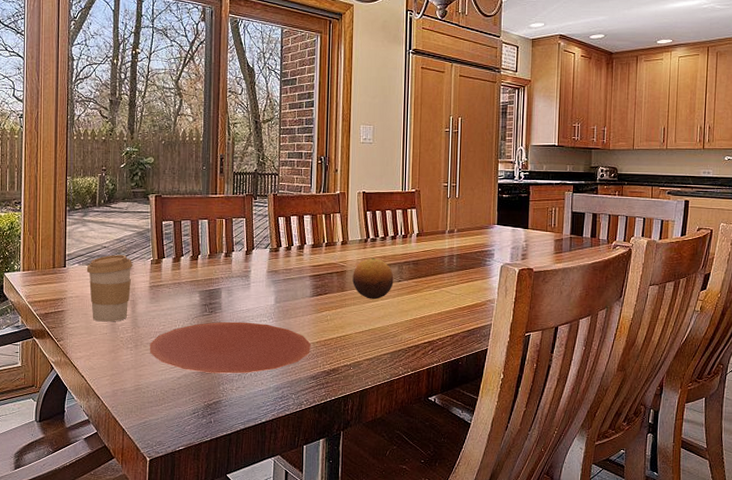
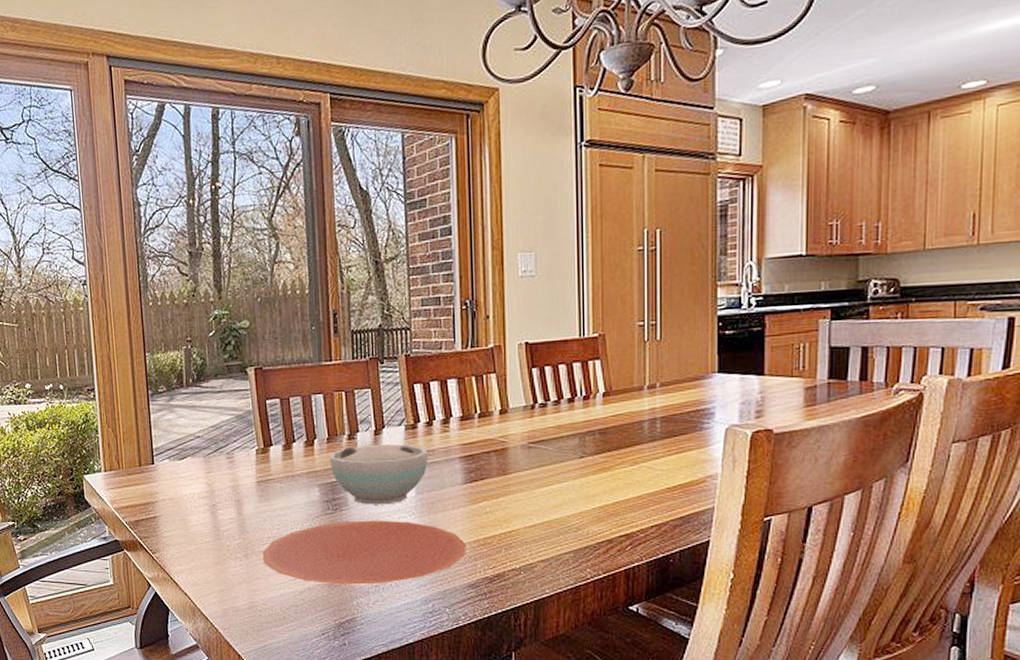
coffee cup: present [86,255,132,322] -> none [178,445,234,528]
bowl: none [210,262,286,310] -> present [330,443,428,505]
fruit: present [352,257,394,299] -> none [517,428,574,483]

